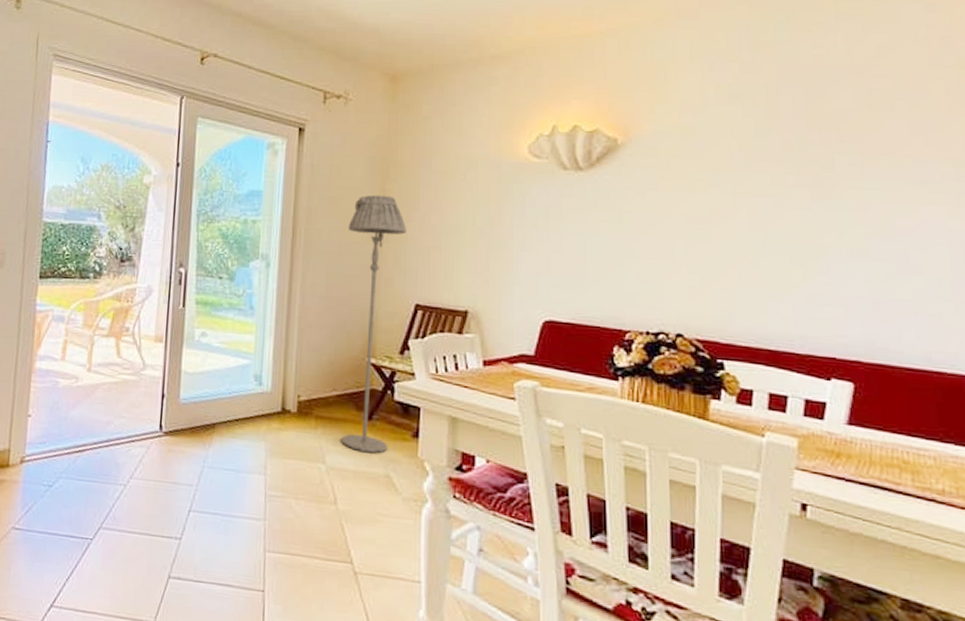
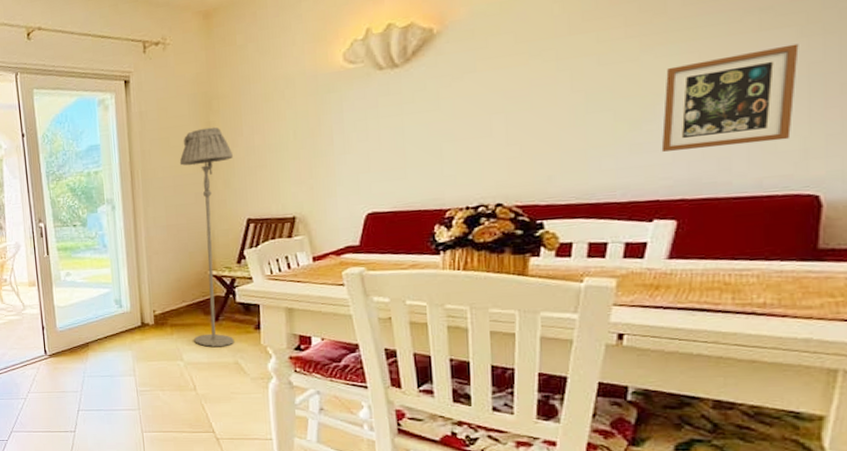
picture frame: none [835,222,954,316] -> present [661,43,799,152]

